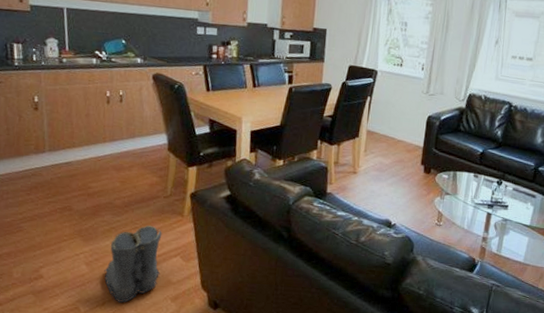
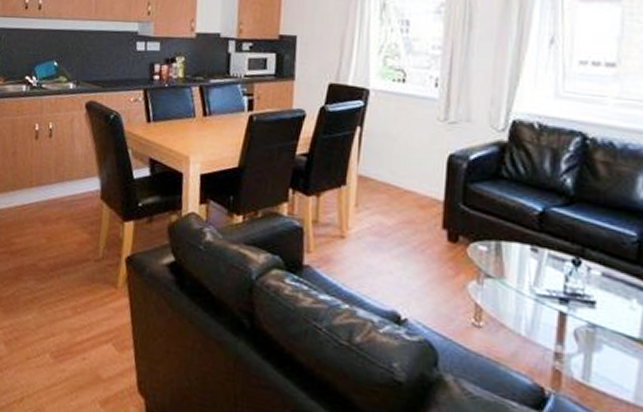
boots: present [104,225,162,303] -> none [24,297,92,401]

